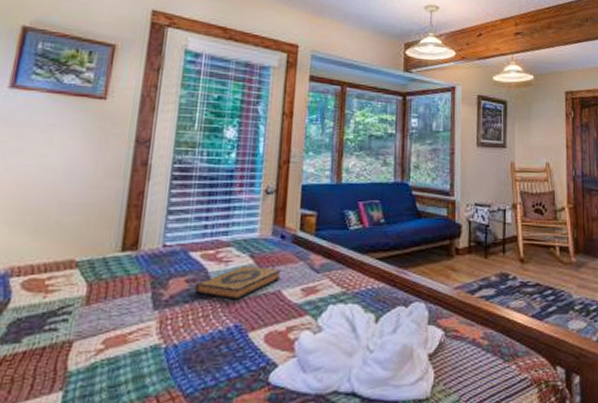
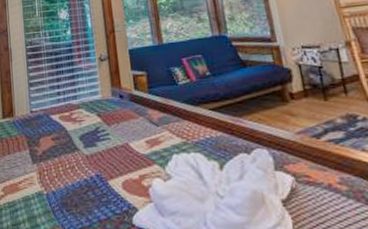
hardback book: present [194,265,281,300] -> none [59,123,126,153]

